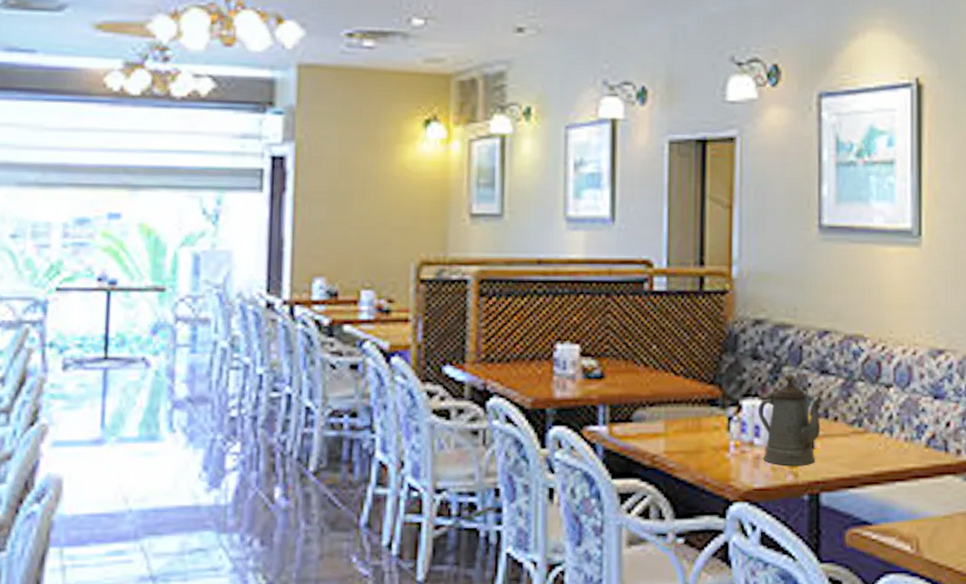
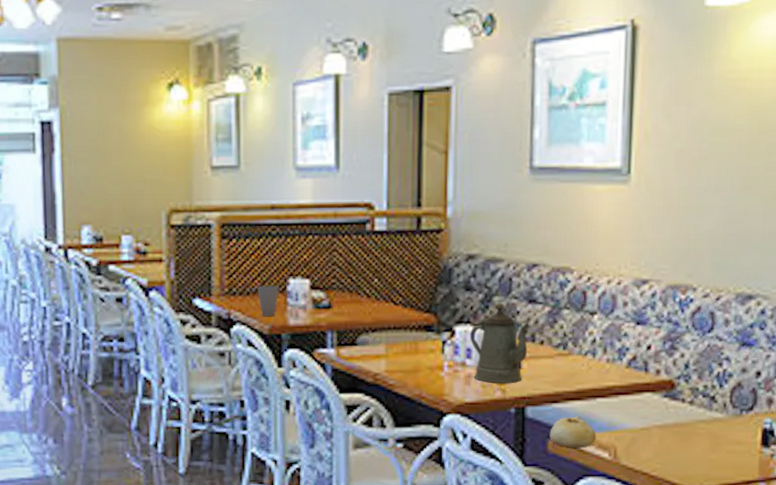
cup: none [519,351,545,388] -> present [257,285,279,317]
bread roll: none [847,503,897,541] -> present [549,416,597,448]

